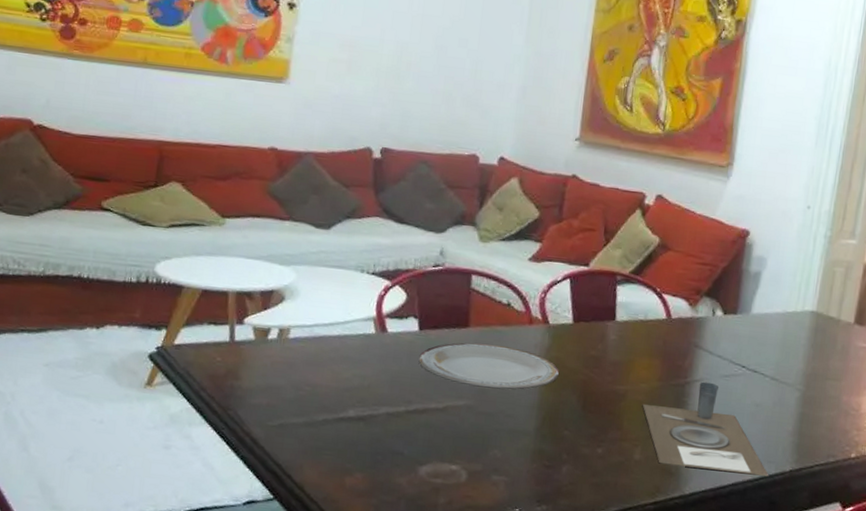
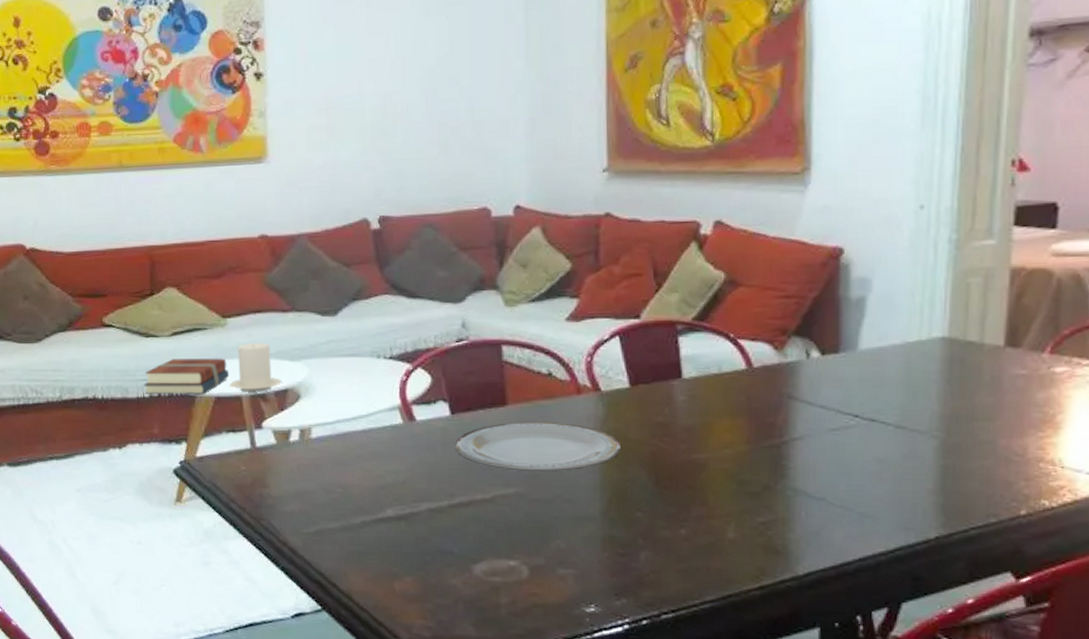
books: none [132,249,220,287] -> present [144,358,230,395]
candle: none [218,243,270,290] -> present [229,343,282,392]
place setting: present [642,382,769,477] -> none [729,439,908,547]

